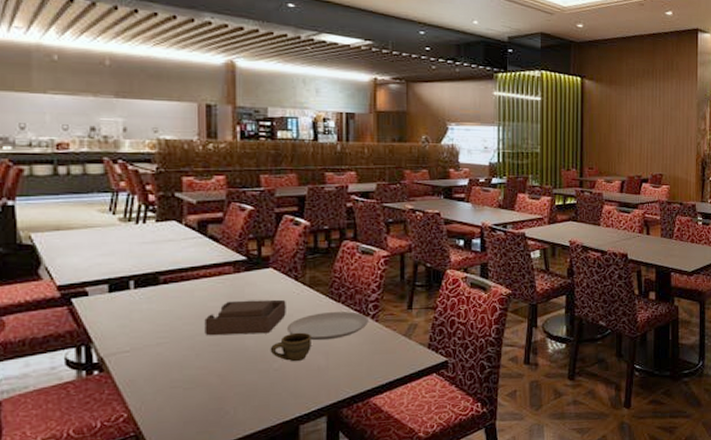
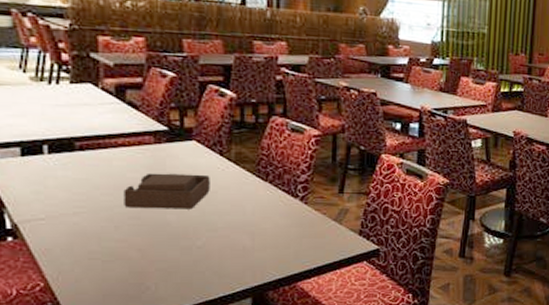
cup: present [270,332,311,362] -> none [193,210,237,241]
plate: present [286,312,368,341] -> none [210,191,297,220]

